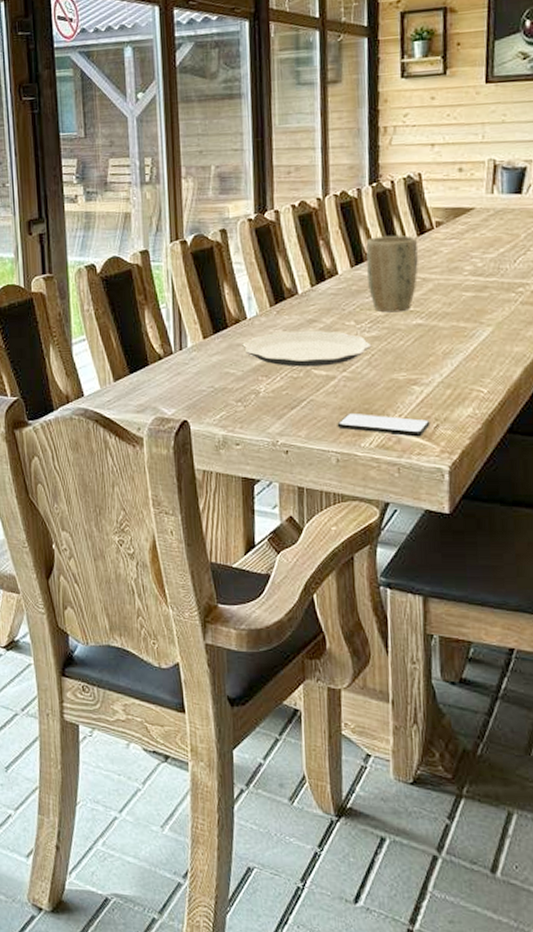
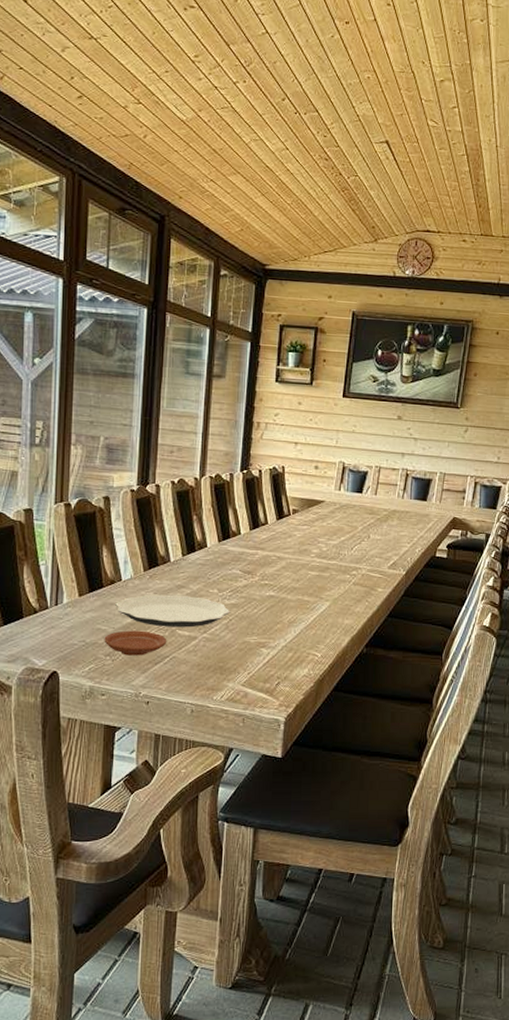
plate: none [233,372,303,401] -> present [104,630,167,656]
smartphone: present [337,412,431,437] -> none [194,669,273,692]
plant pot: present [366,235,418,313] -> none [232,517,276,584]

